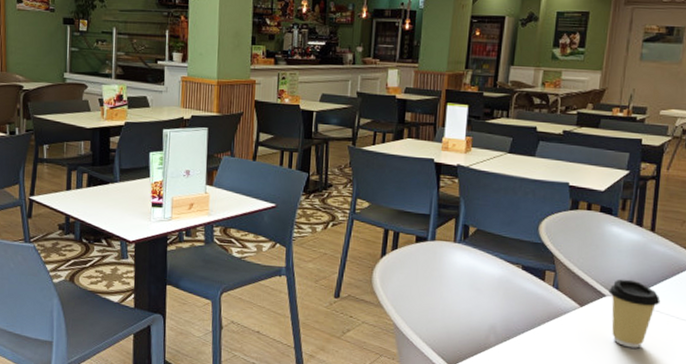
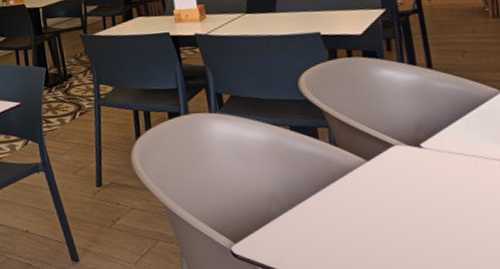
coffee cup: present [608,279,661,348] -> none [395,123,461,199]

